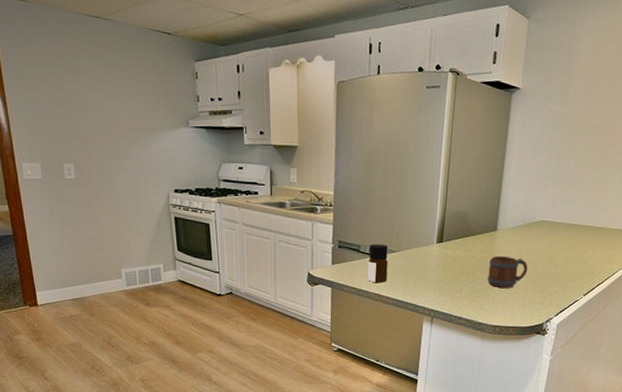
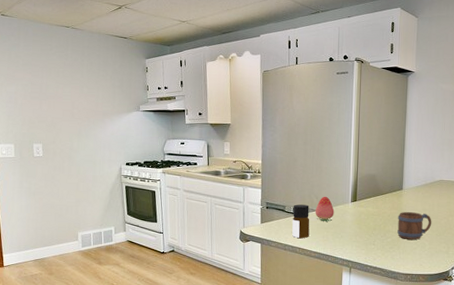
fruit: none [394,235,417,265] -> present [315,196,334,222]

